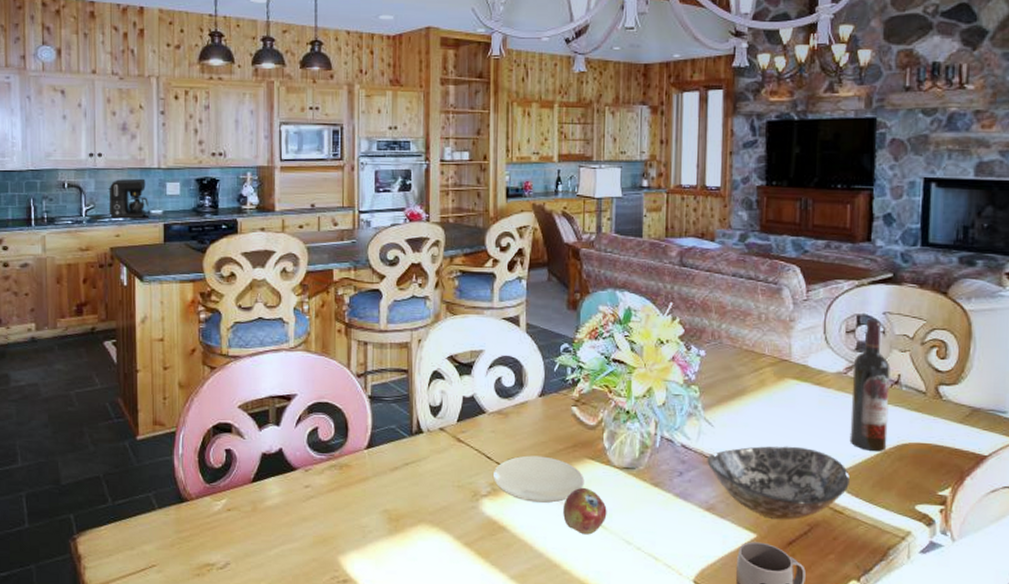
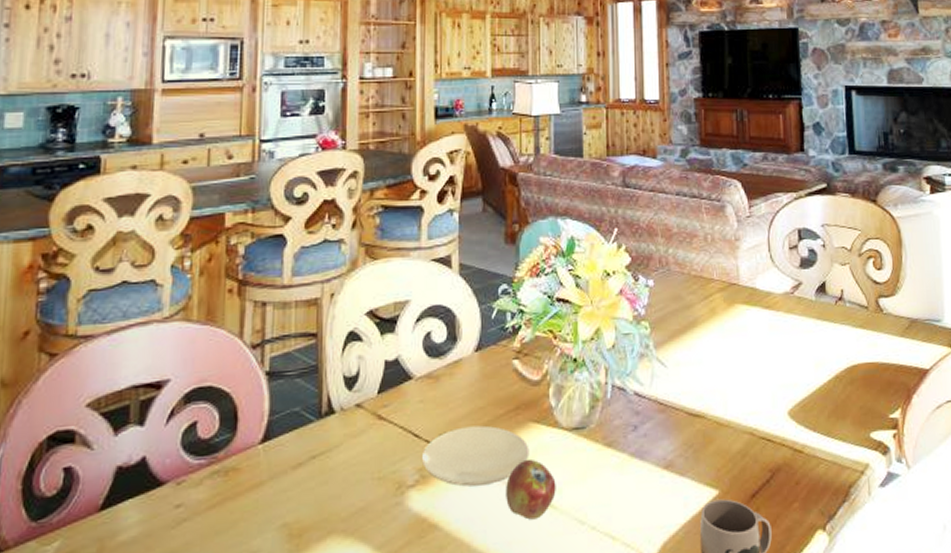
bowl: present [707,445,850,519] -> none [662,380,806,469]
wine bottle: present [850,319,890,451] -> none [798,233,838,377]

